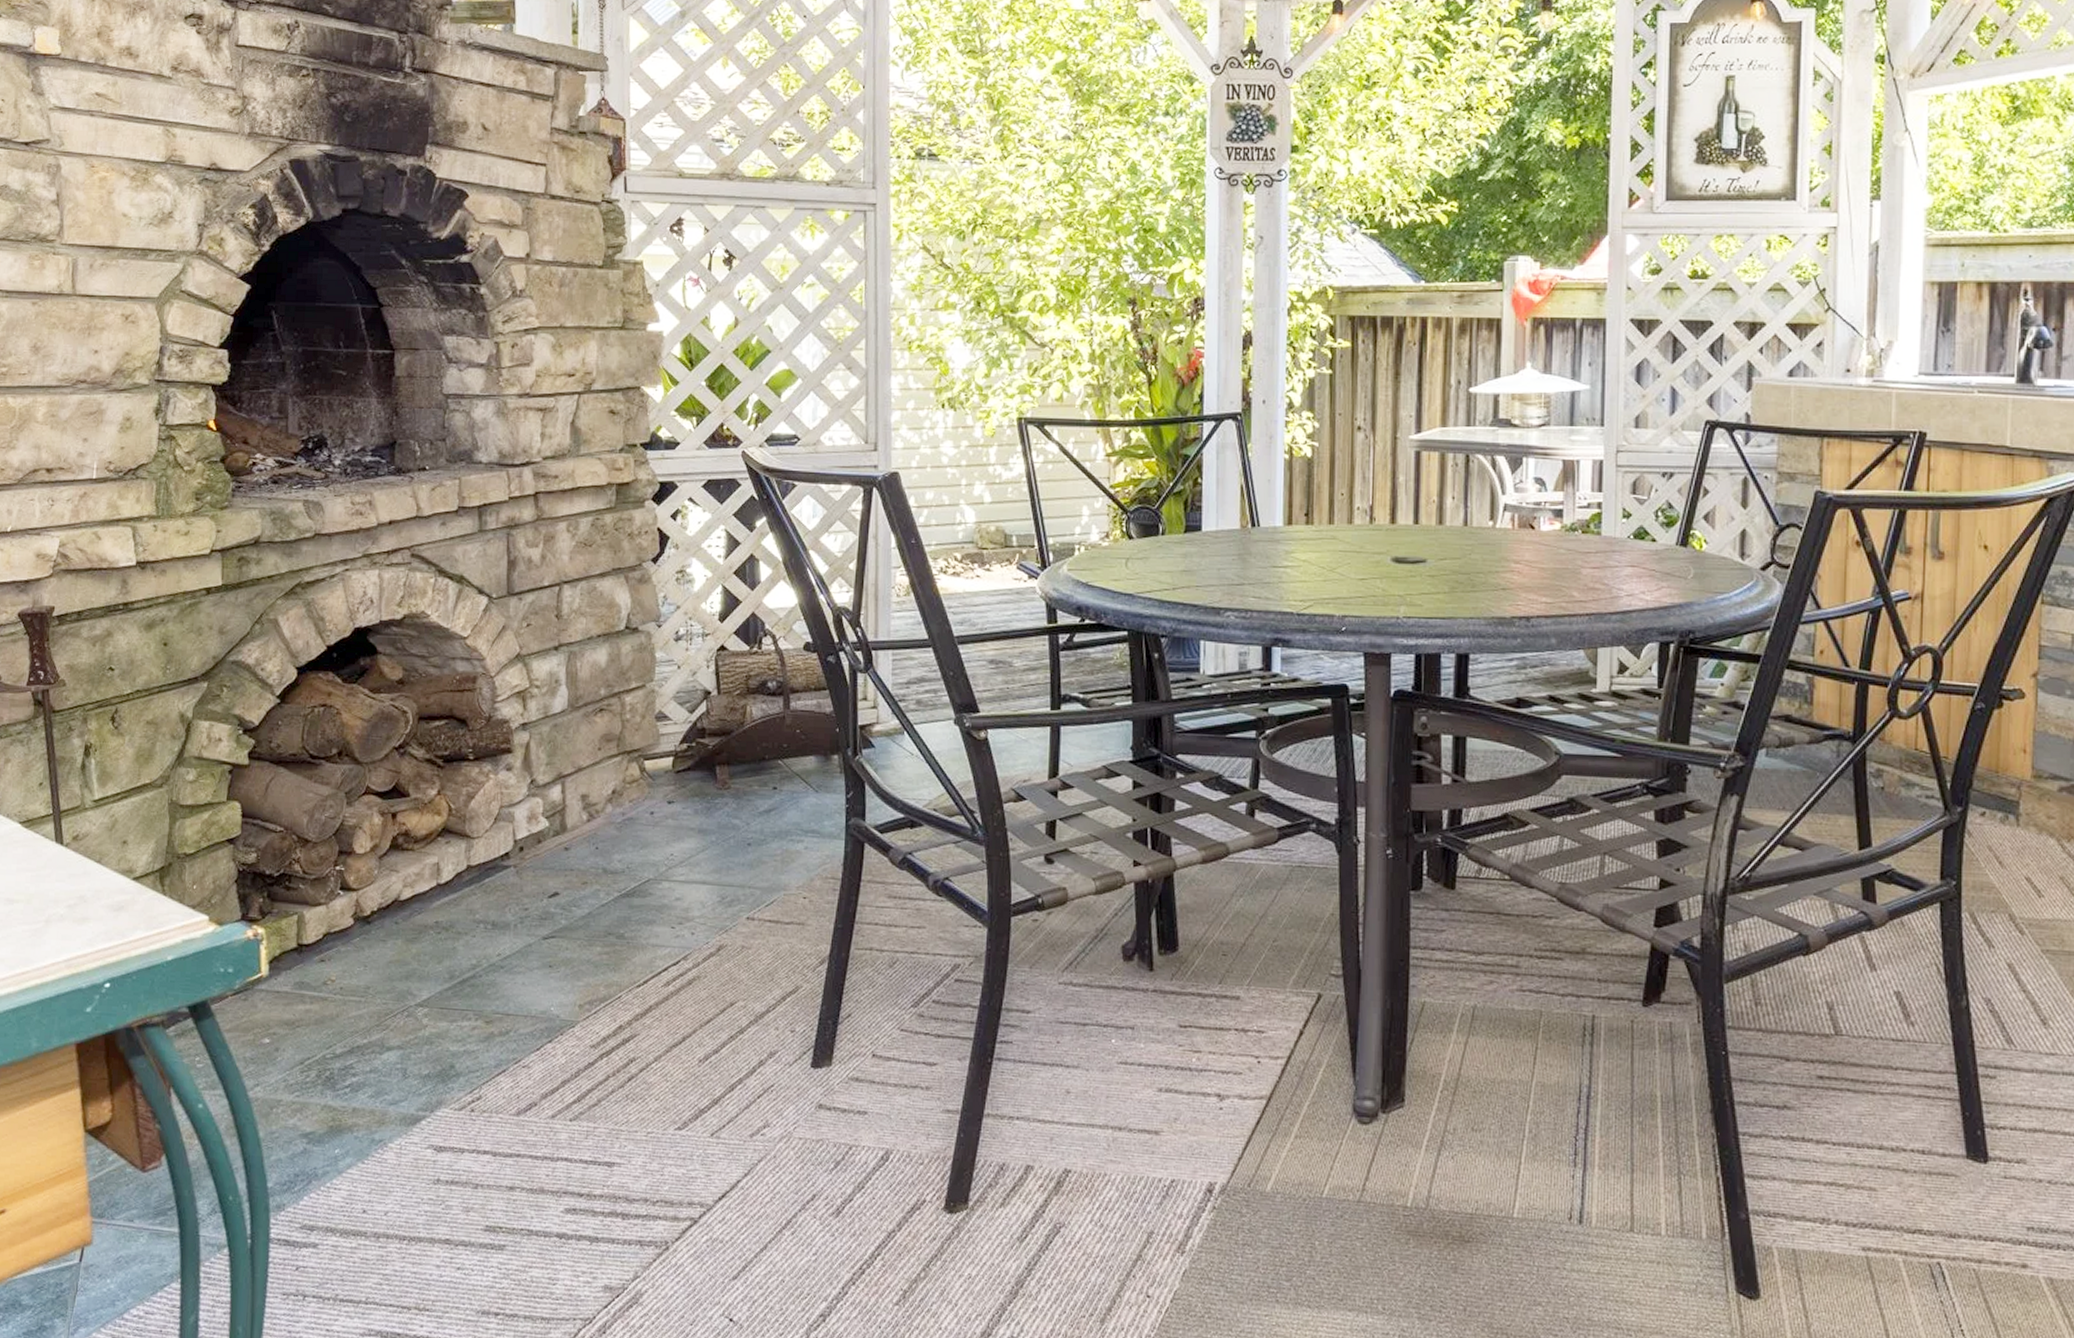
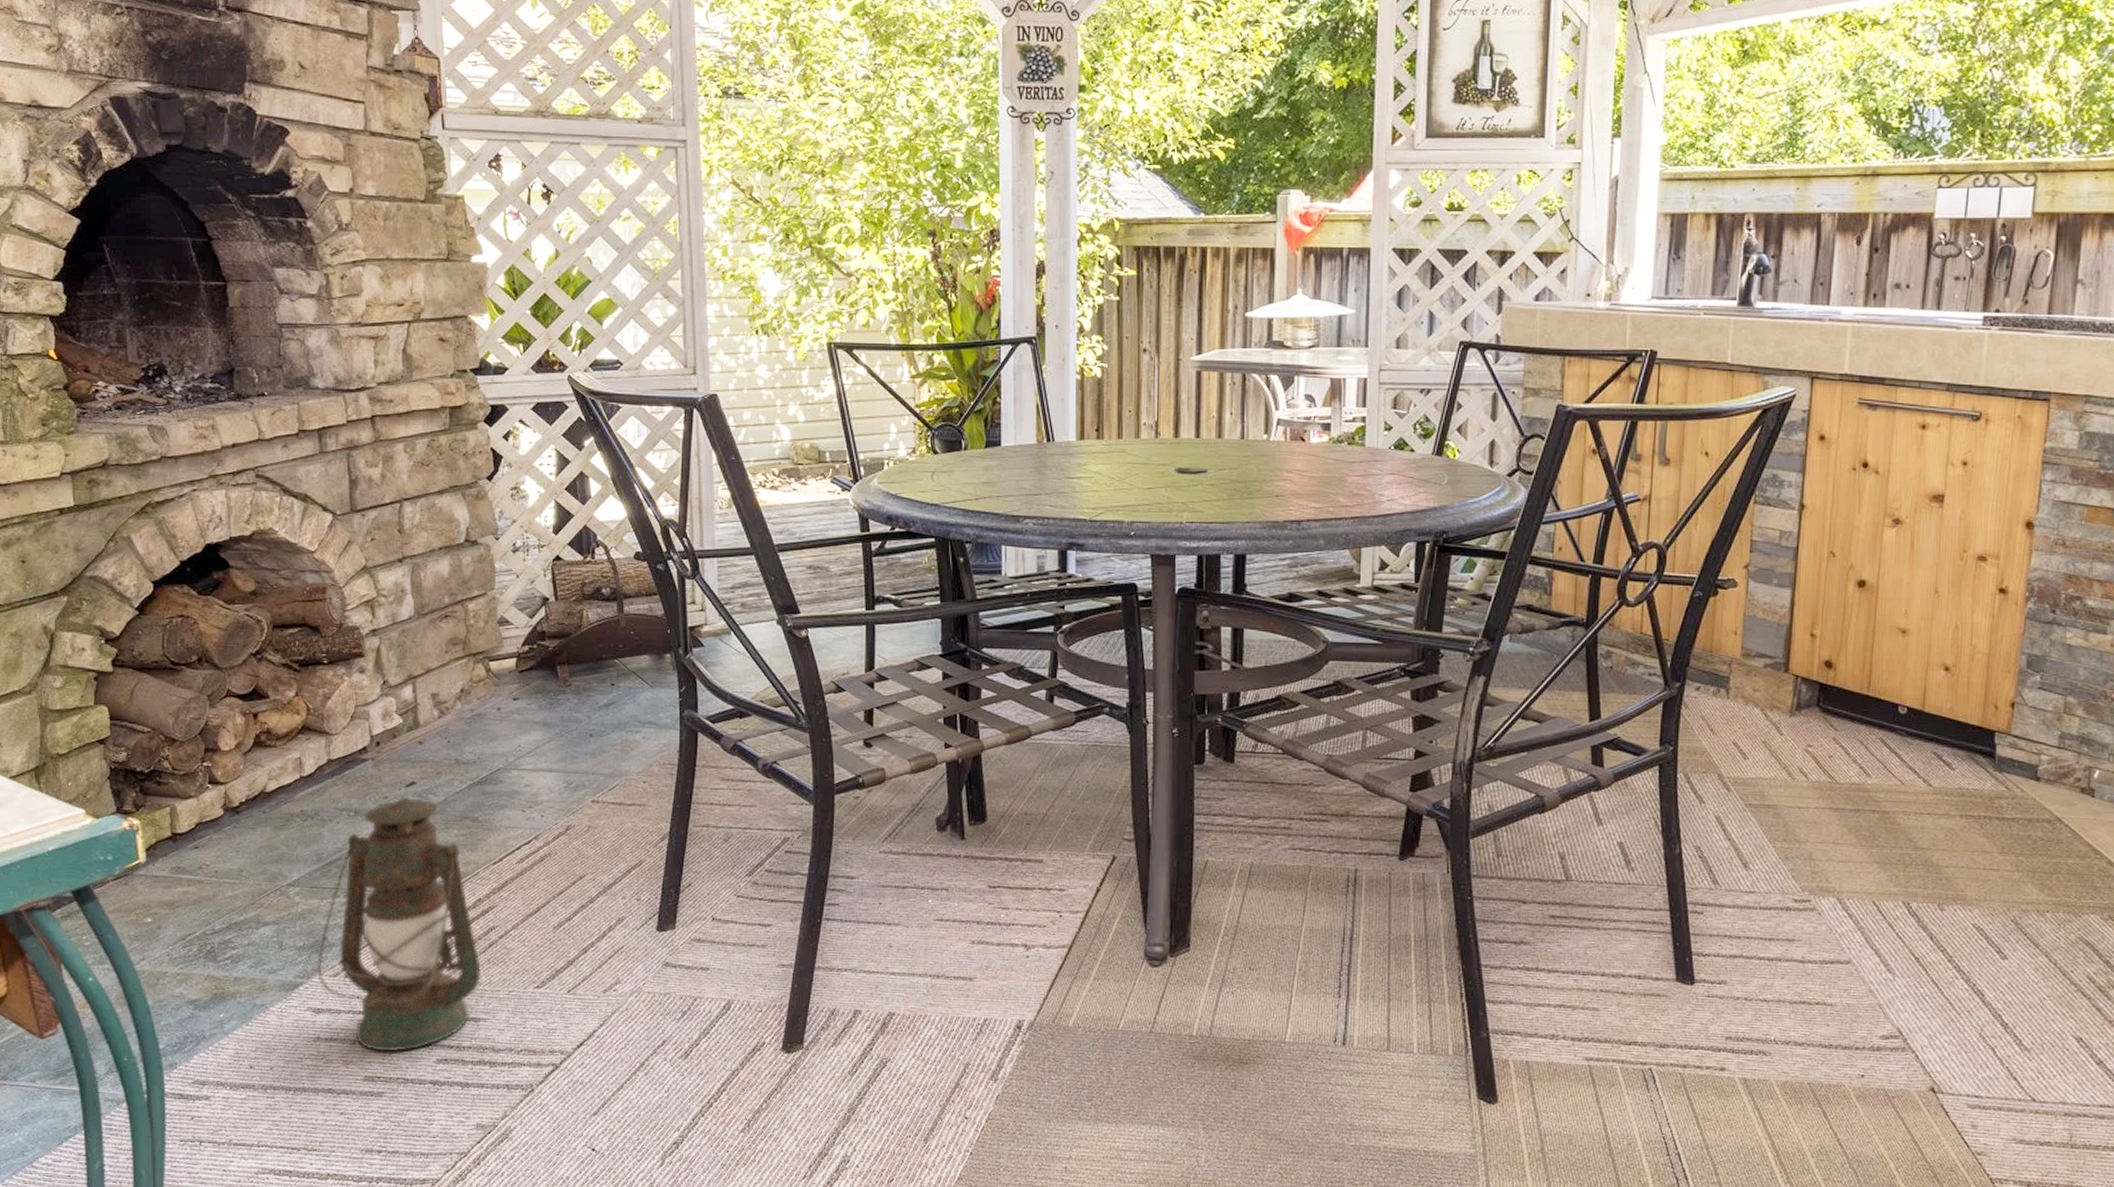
lantern: none [440,910,619,1199] -> present [316,798,482,1052]

